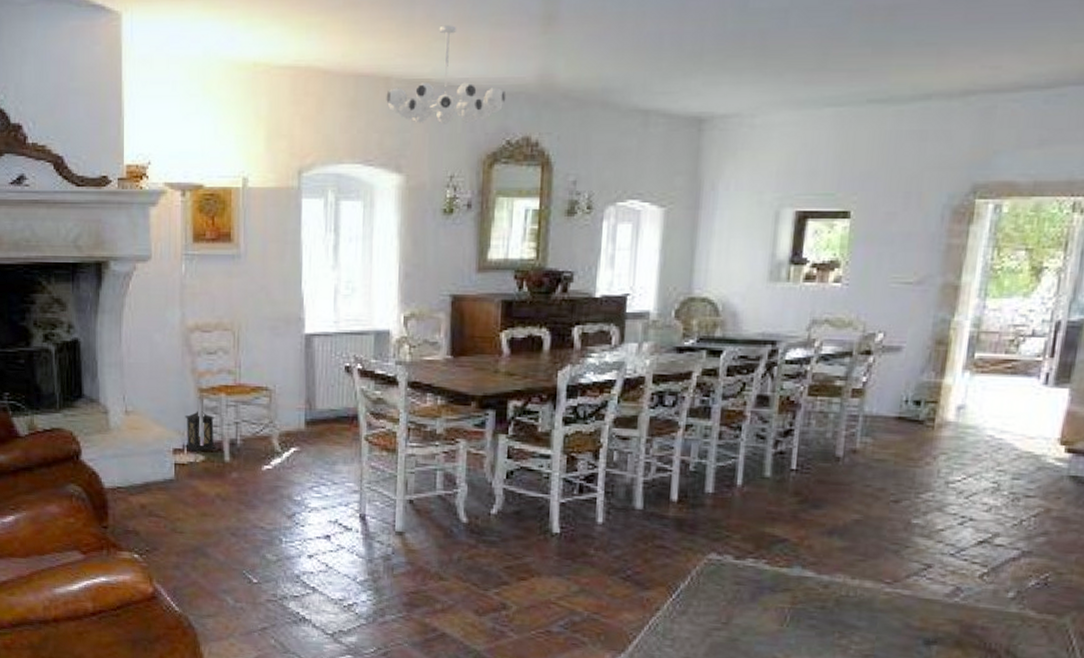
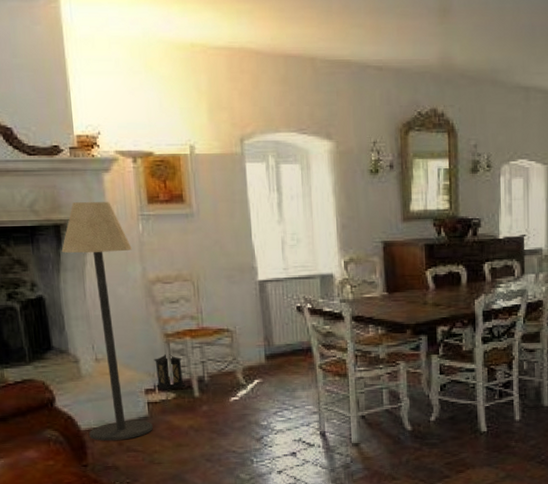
floor lamp: none [101,238,178,503] -> present [61,202,153,441]
chandelier: present [386,25,506,124] -> none [313,15,415,98]

